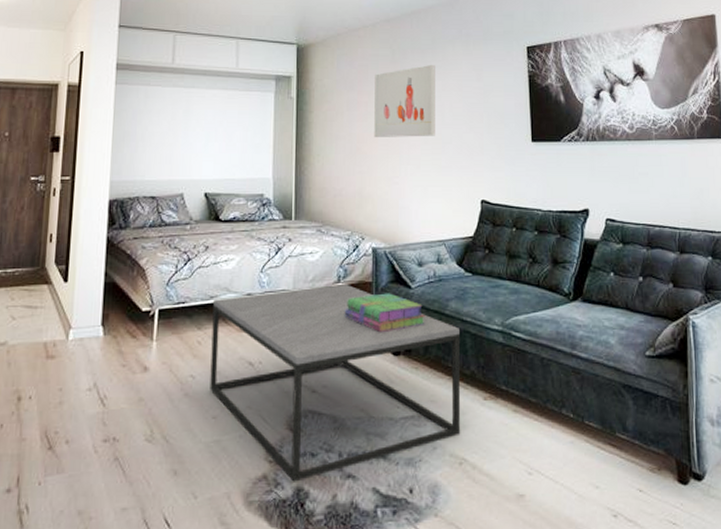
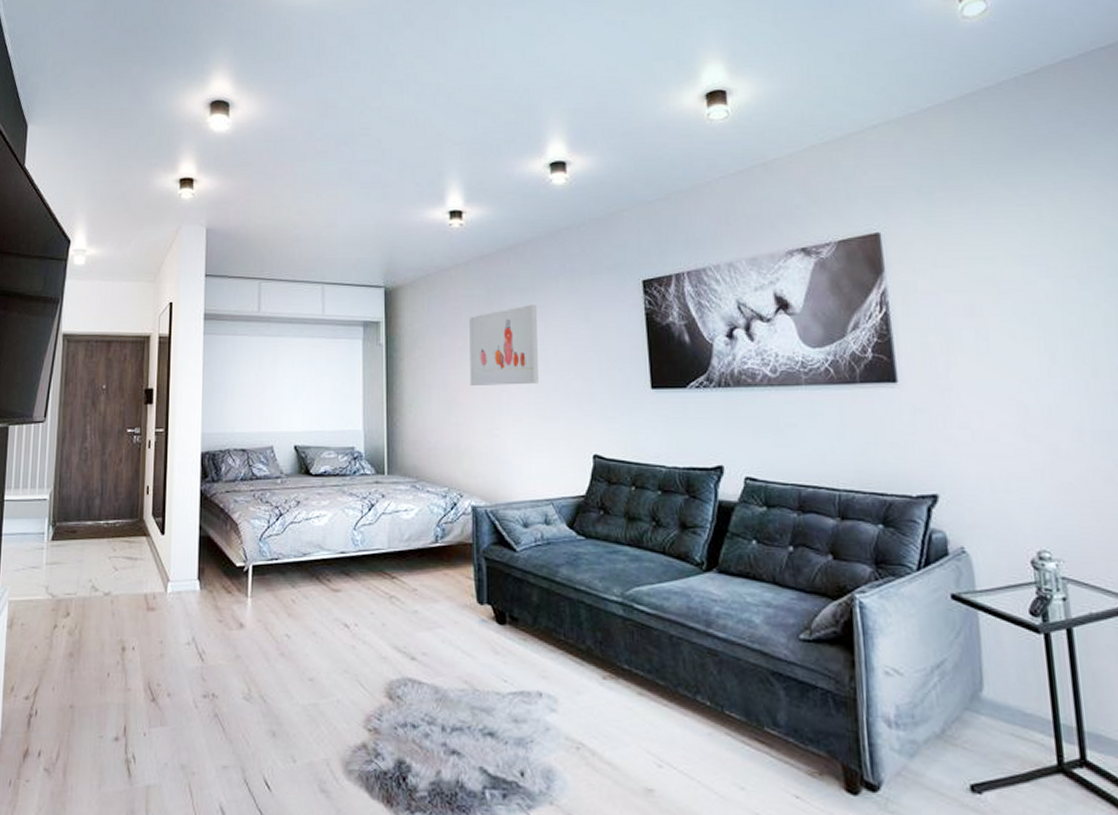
coffee table: present [210,283,460,482] -> none [305,544,576,754]
stack of books: present [344,293,425,333] -> none [443,556,533,599]

